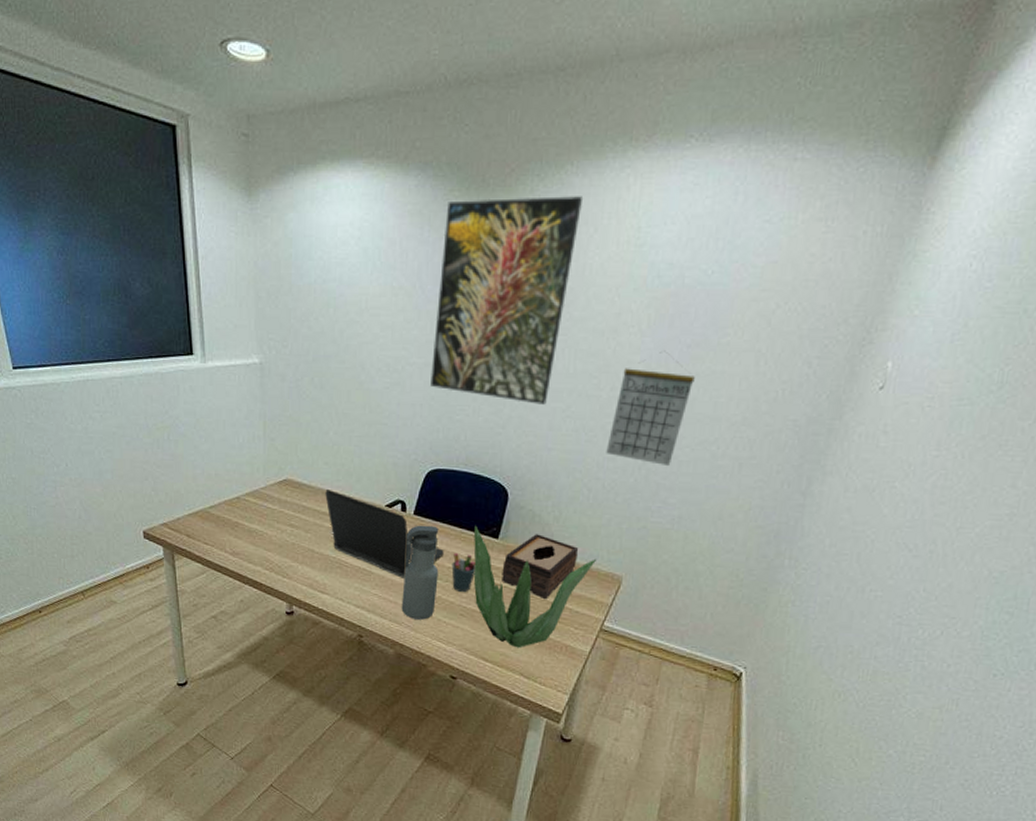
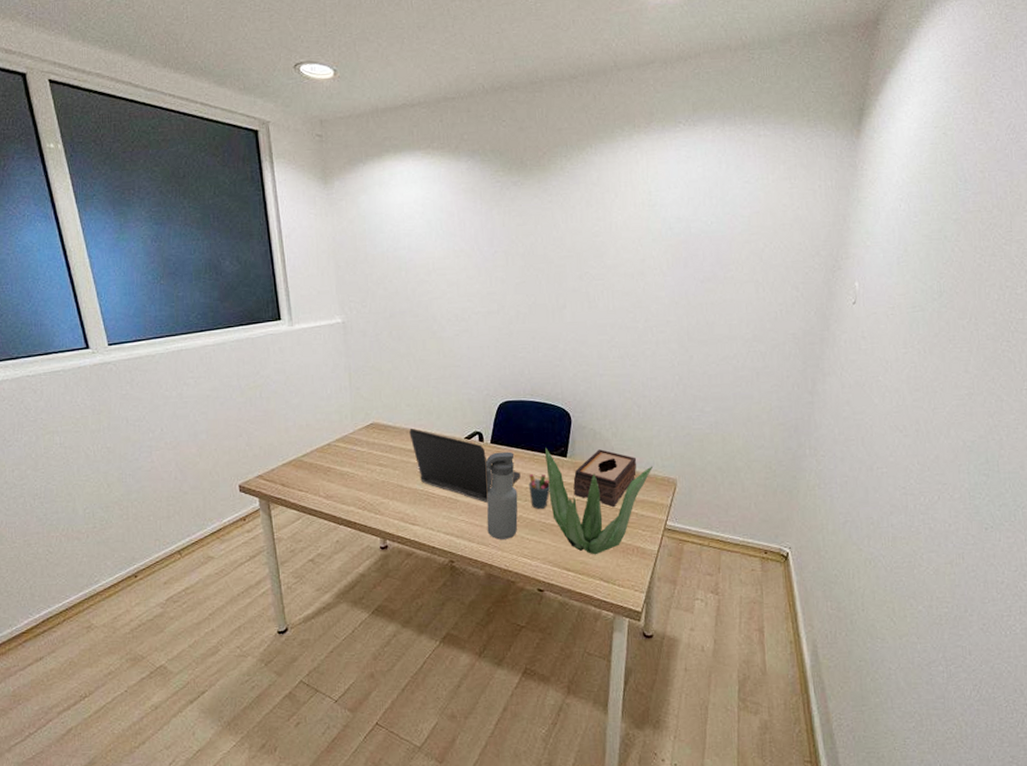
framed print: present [430,196,584,405] -> none [493,170,604,338]
calendar: present [606,351,695,467] -> none [648,286,711,381]

